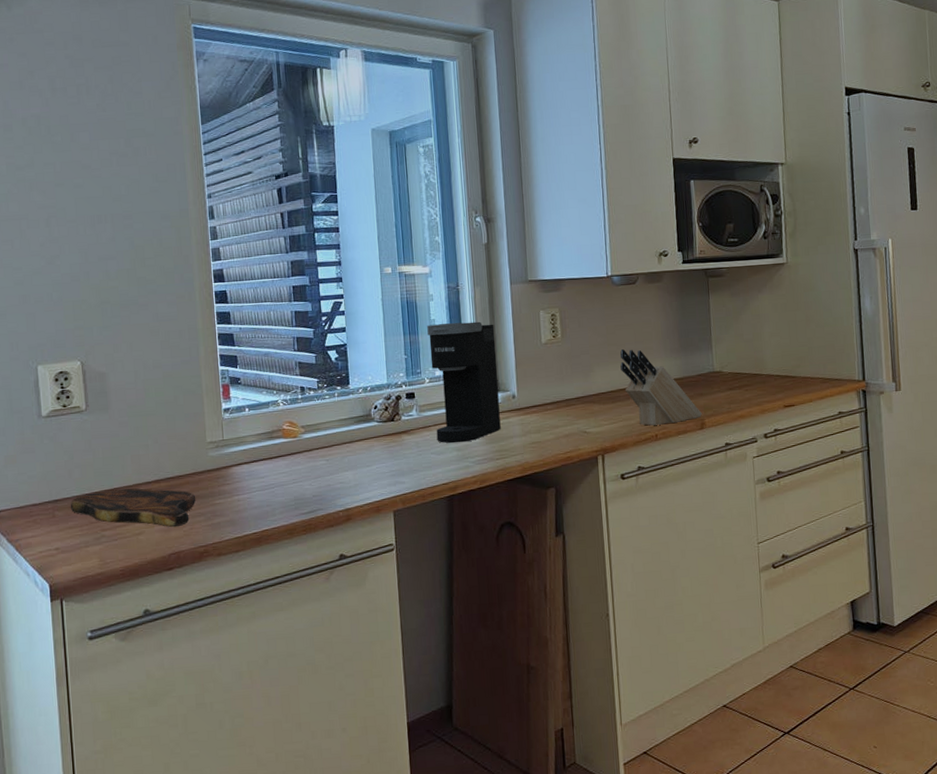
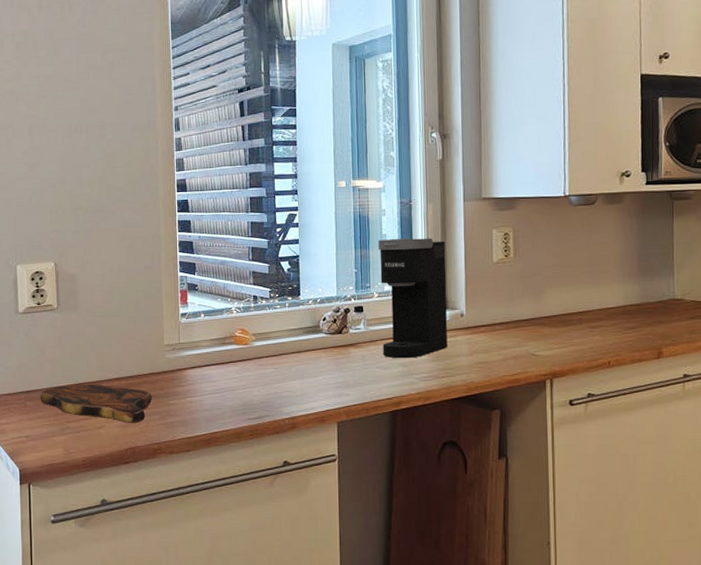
knife block: present [620,349,702,426] -> none [574,272,659,352]

